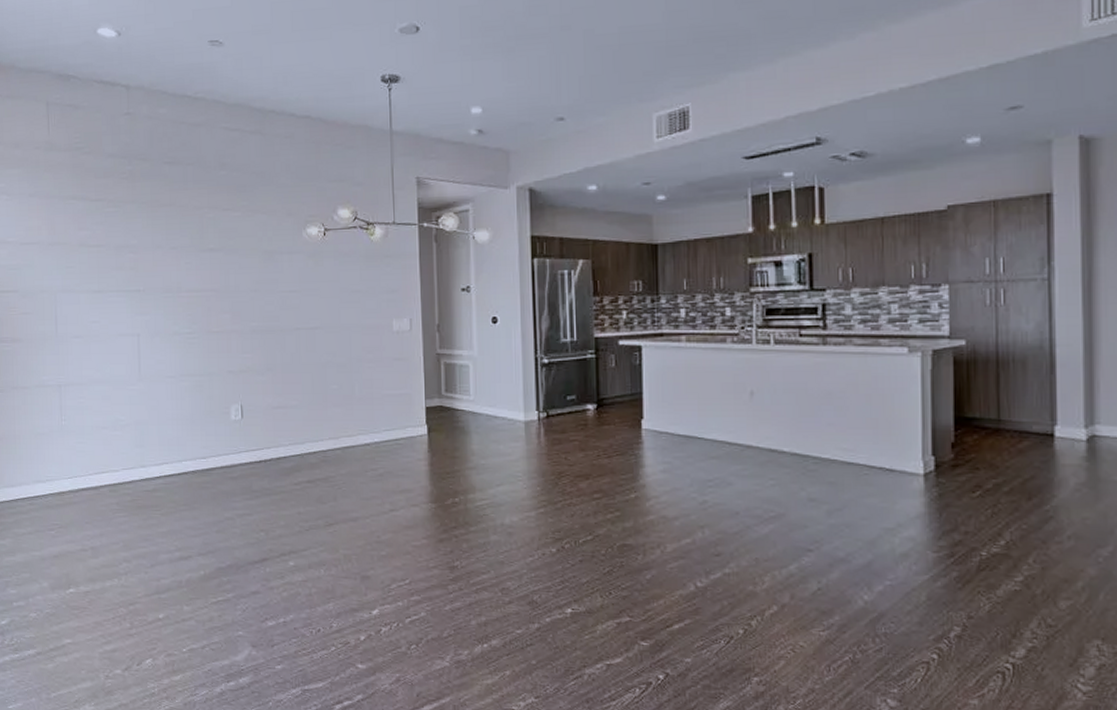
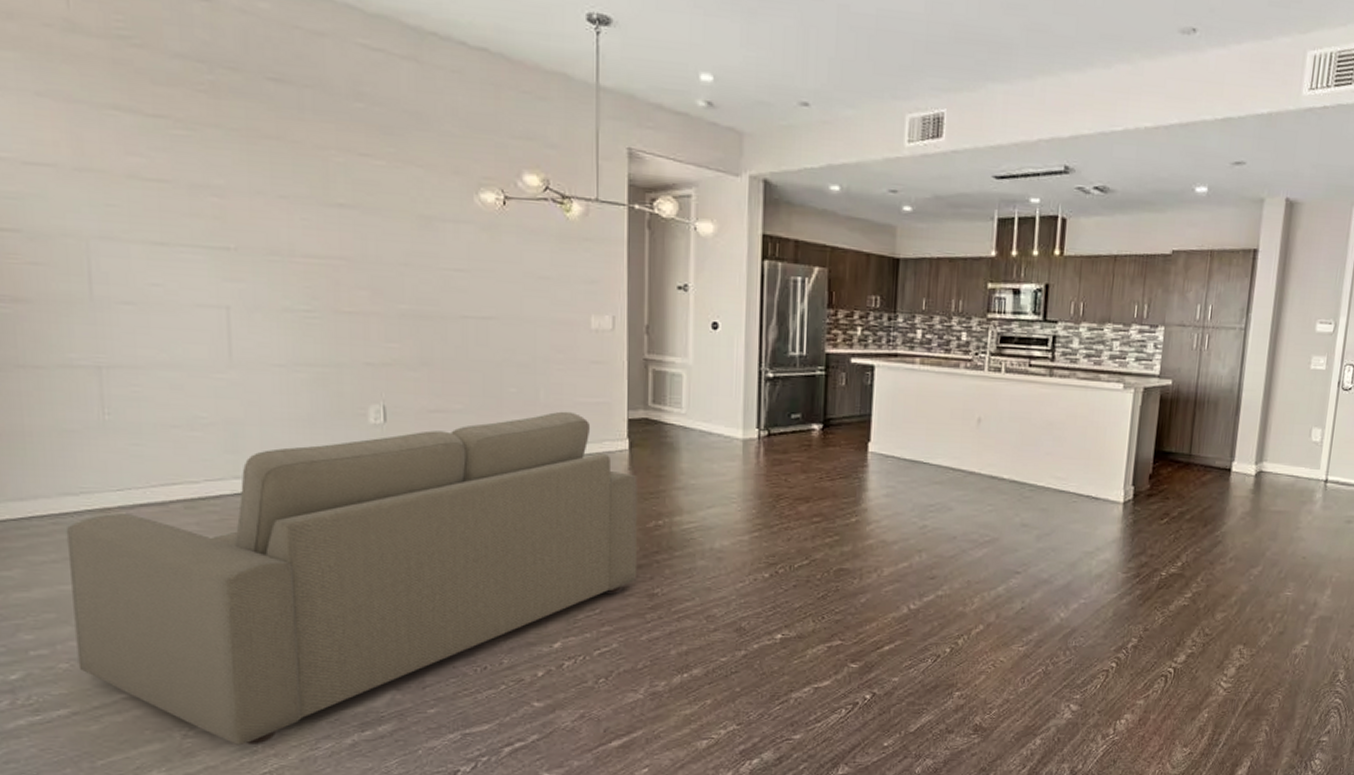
sofa: none [37,403,439,688] -> present [66,411,638,746]

